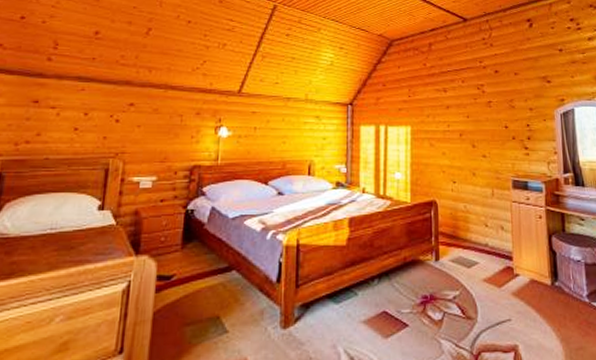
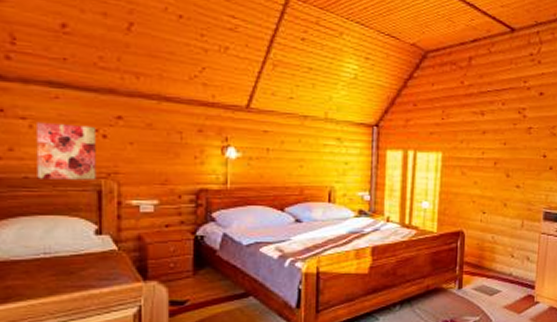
wall art: none [56,110,111,160] -> present [35,122,96,180]

